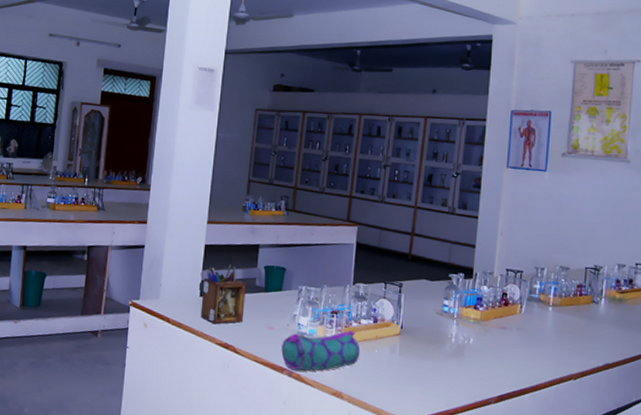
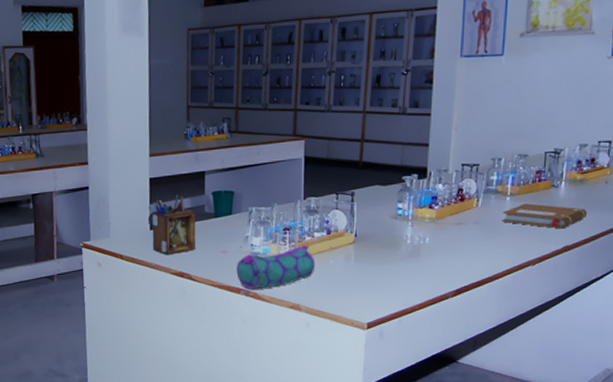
notebook: none [544,315,627,346] -> present [502,203,588,229]

